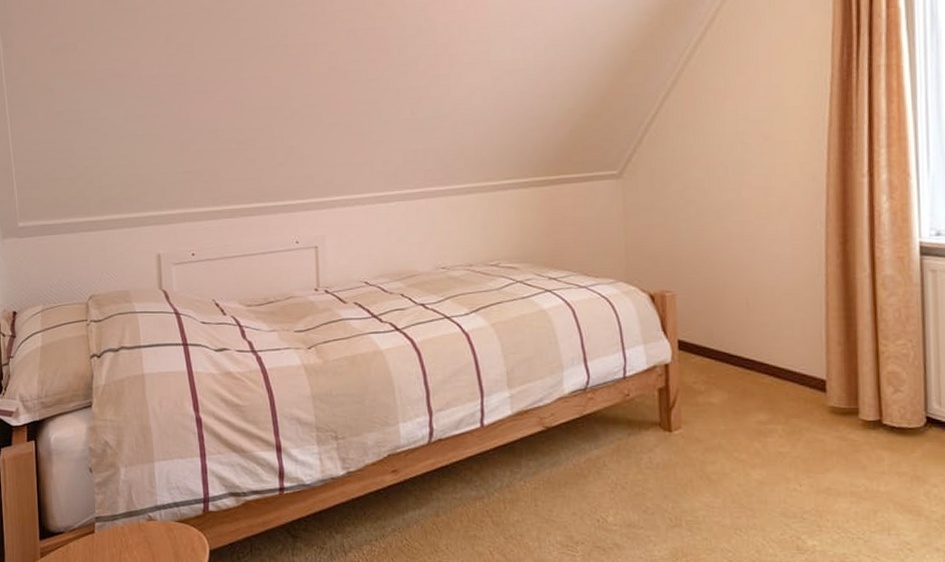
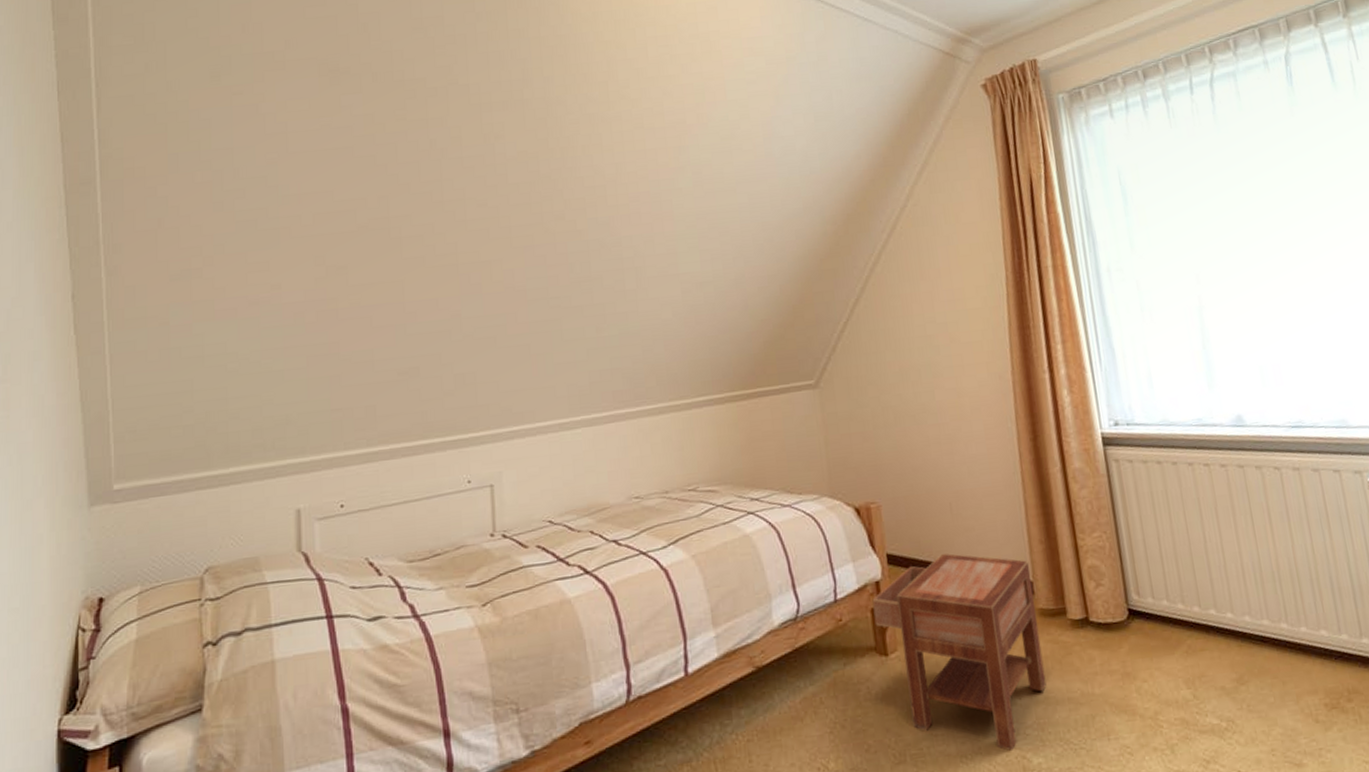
nightstand: none [660,344,830,530] -> present [872,553,1047,751]

